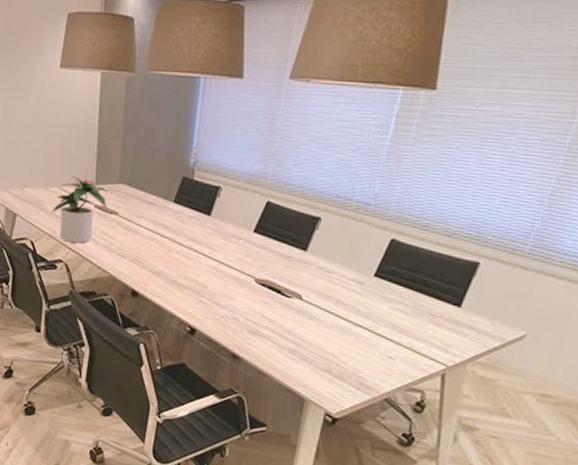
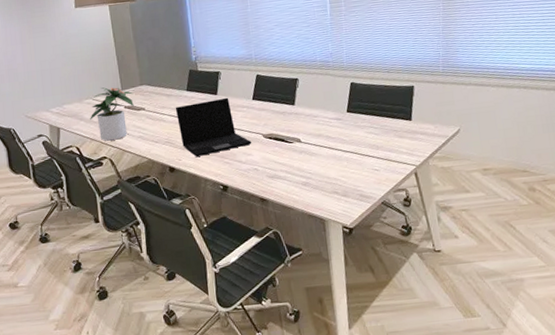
laptop: none [153,220,239,287] -> present [175,97,252,157]

